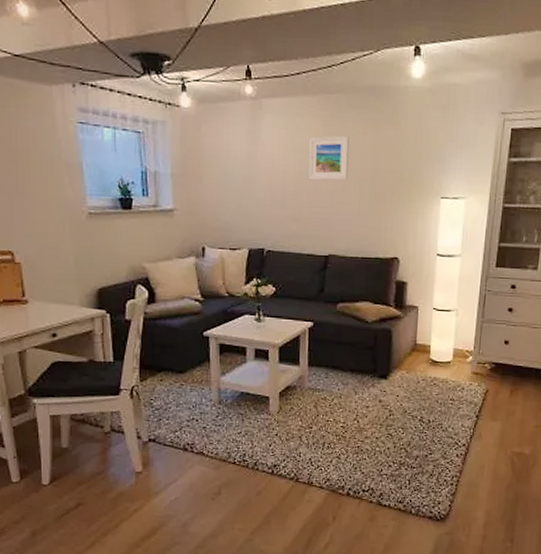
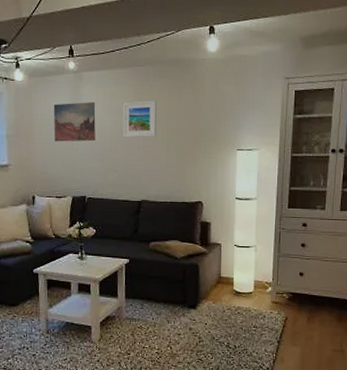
wall art: none [226,135,277,184] -> present [53,102,96,142]

